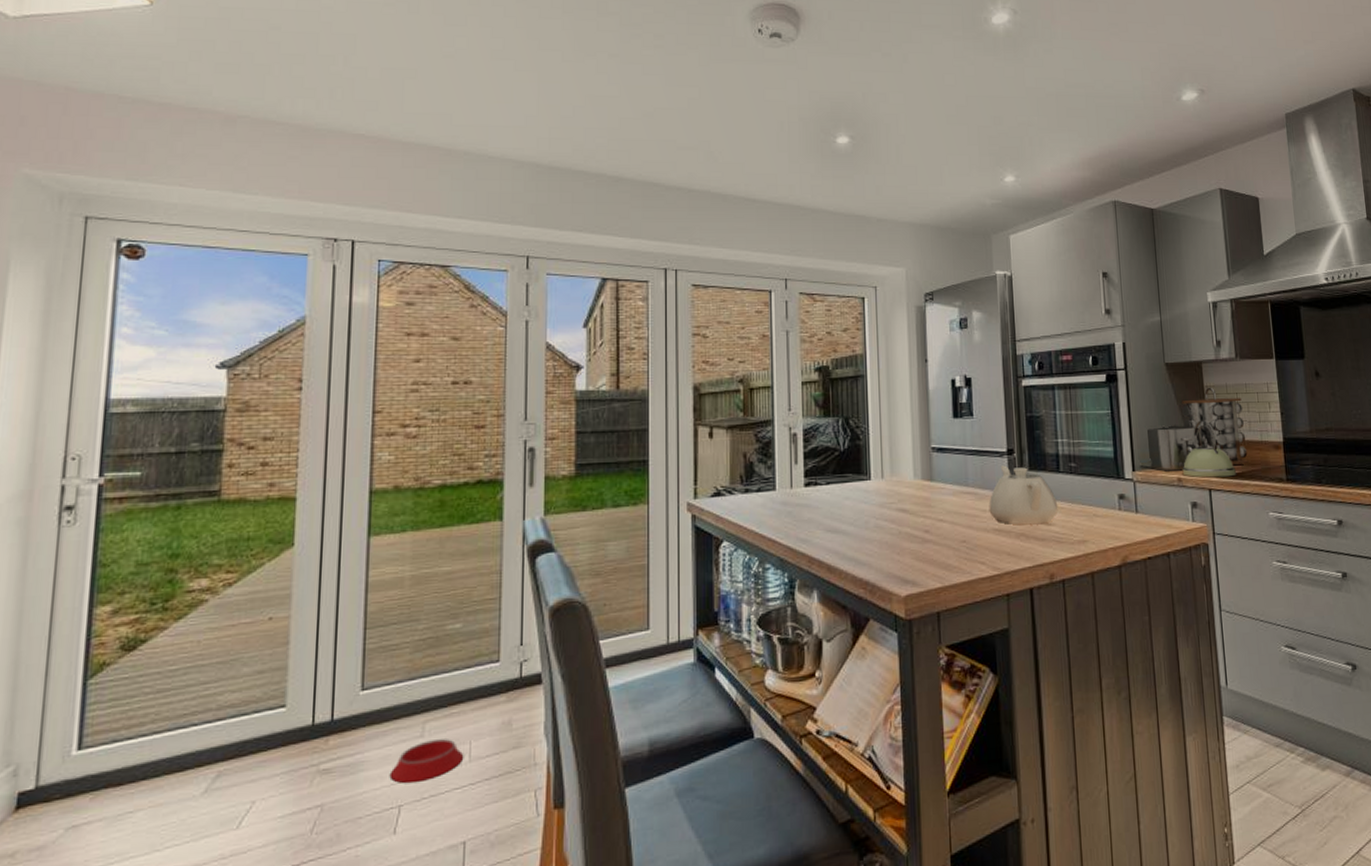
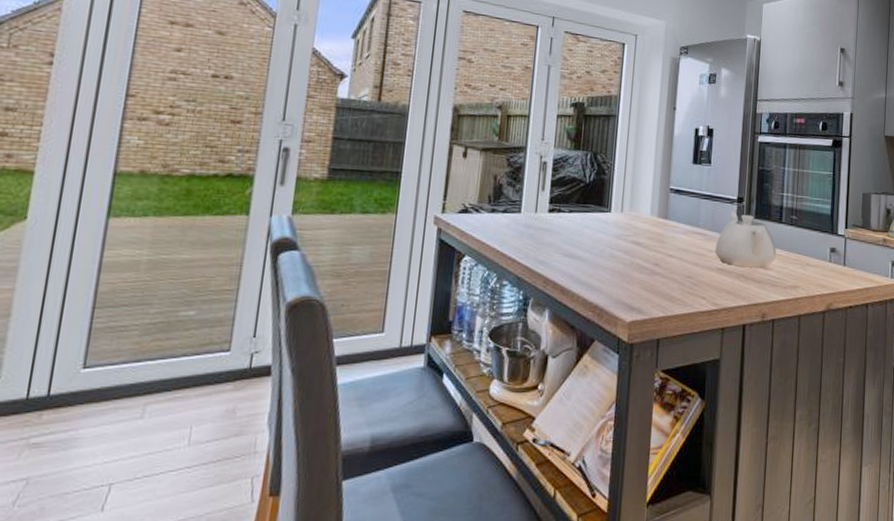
pet bowl: present [389,739,464,783] -> none [103,422,183,462]

